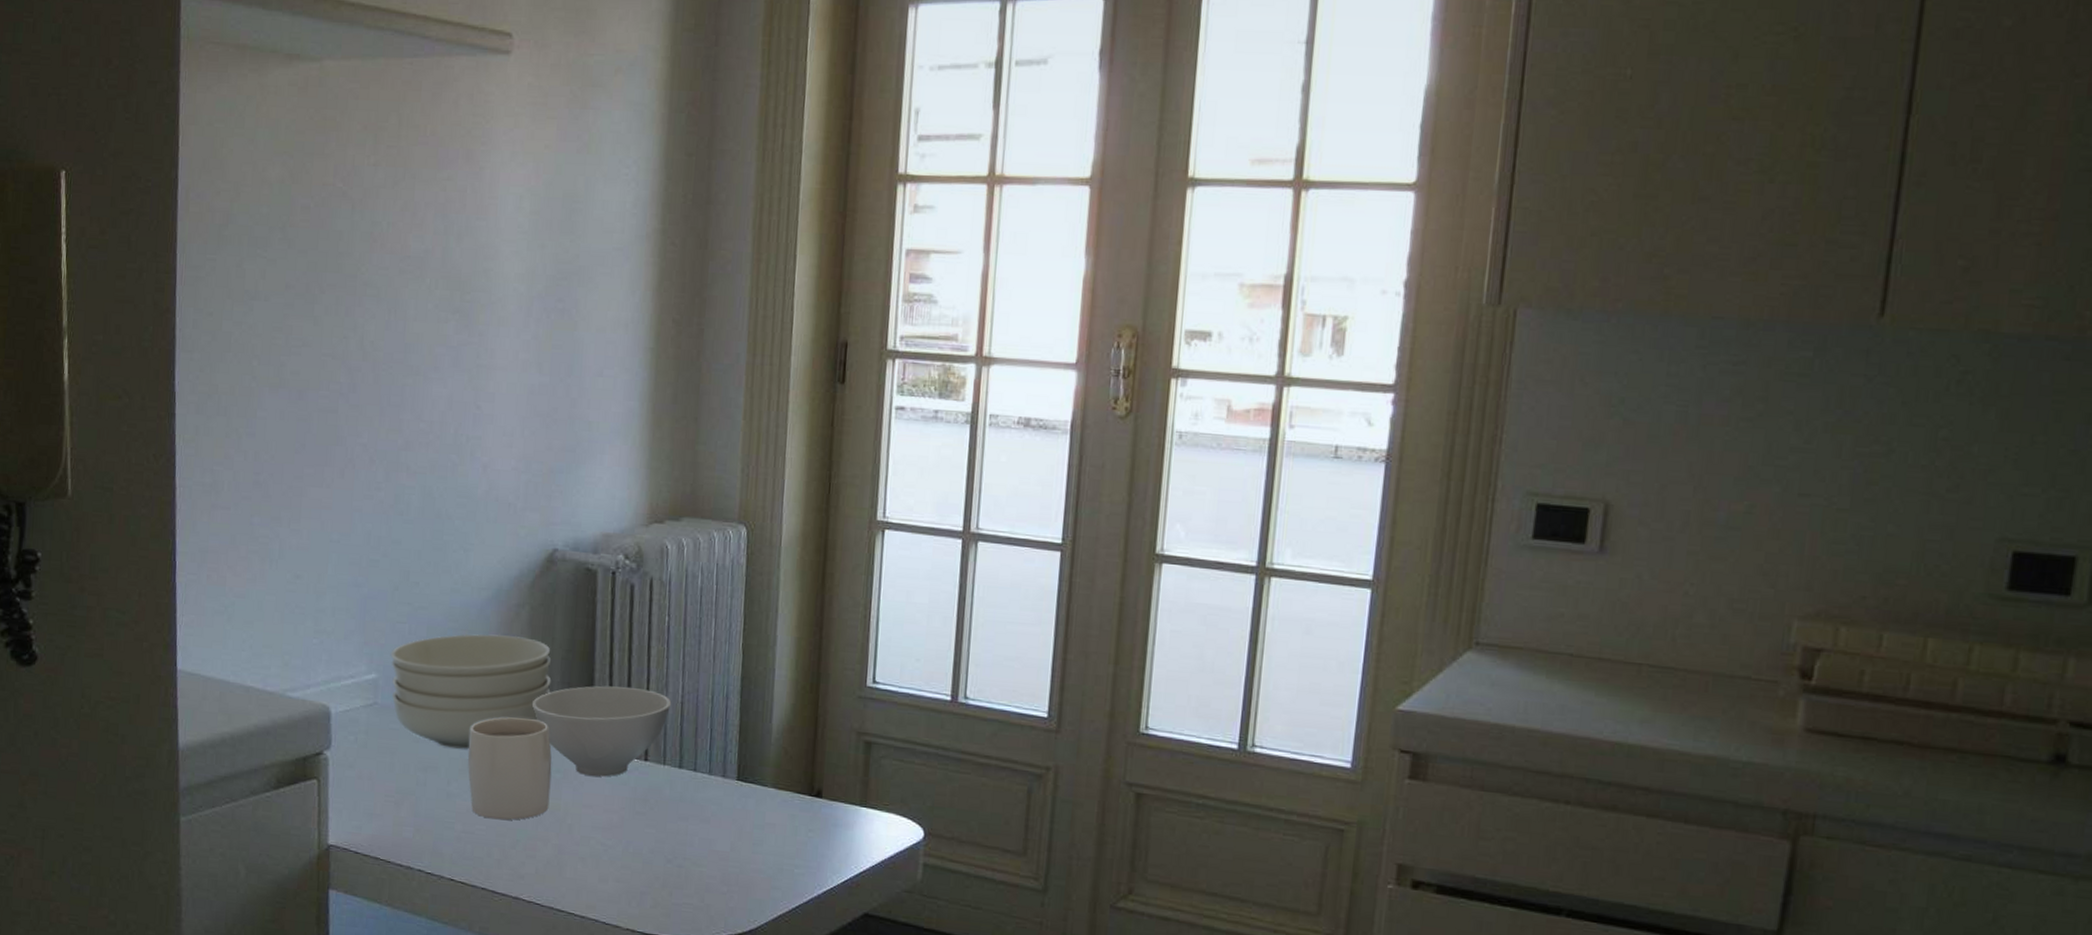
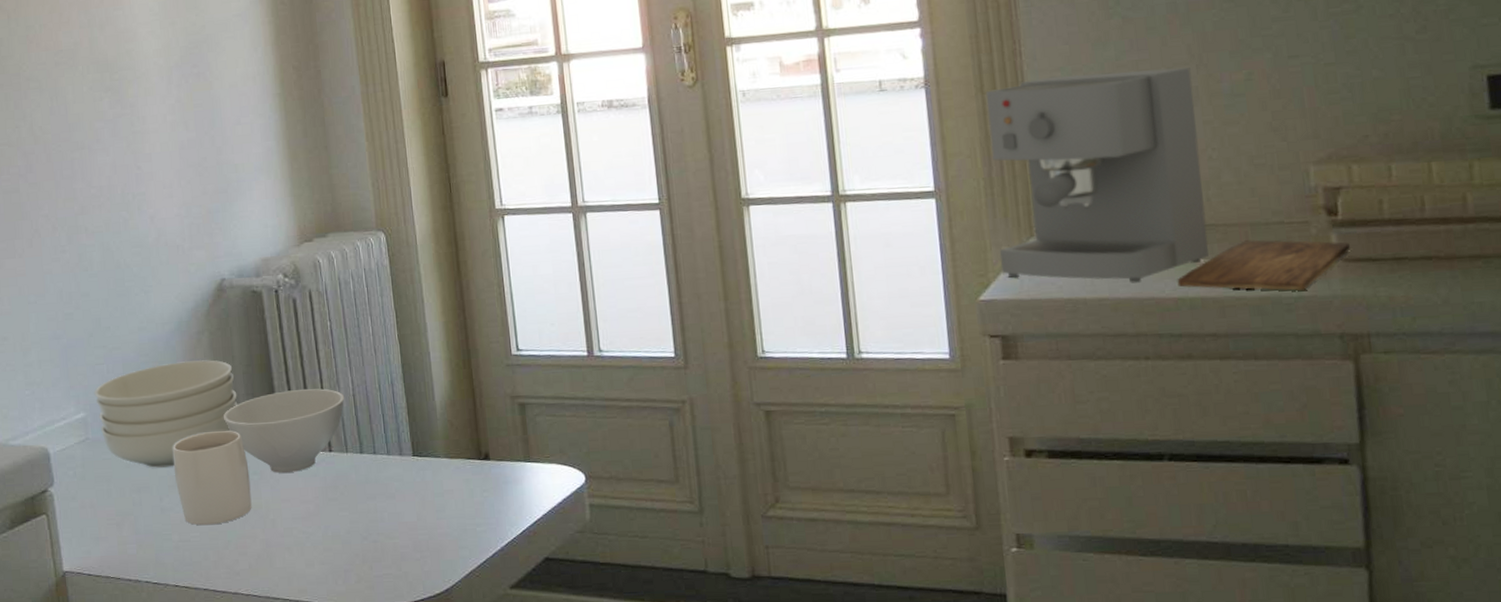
coffee maker: none [1427,473,1687,719] -> present [985,67,1209,283]
cutting board: none [1618,691,1817,756] -> present [1177,240,1350,291]

